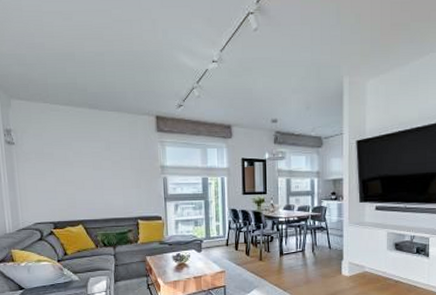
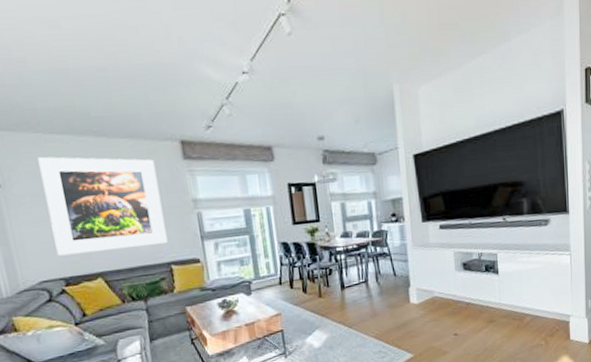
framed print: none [44,122,137,204] -> present [37,156,168,256]

